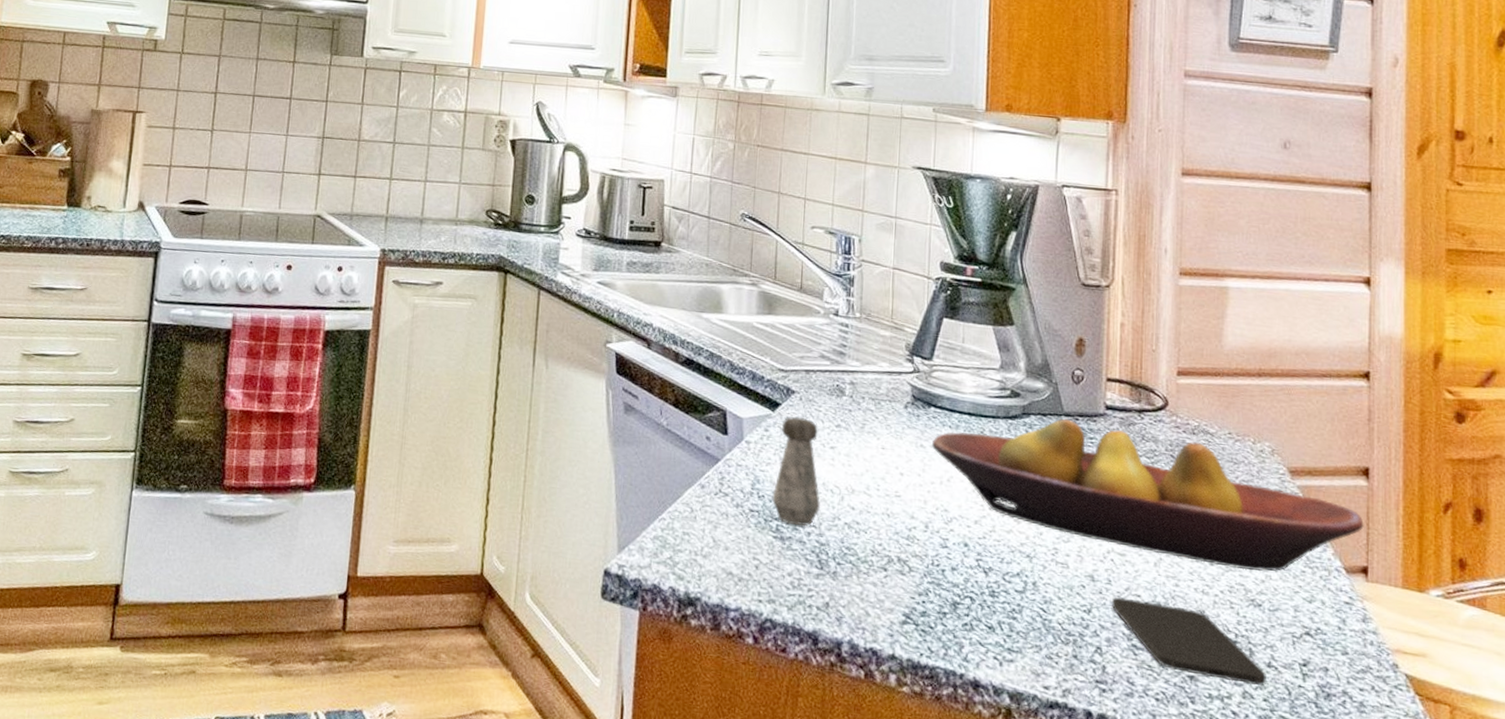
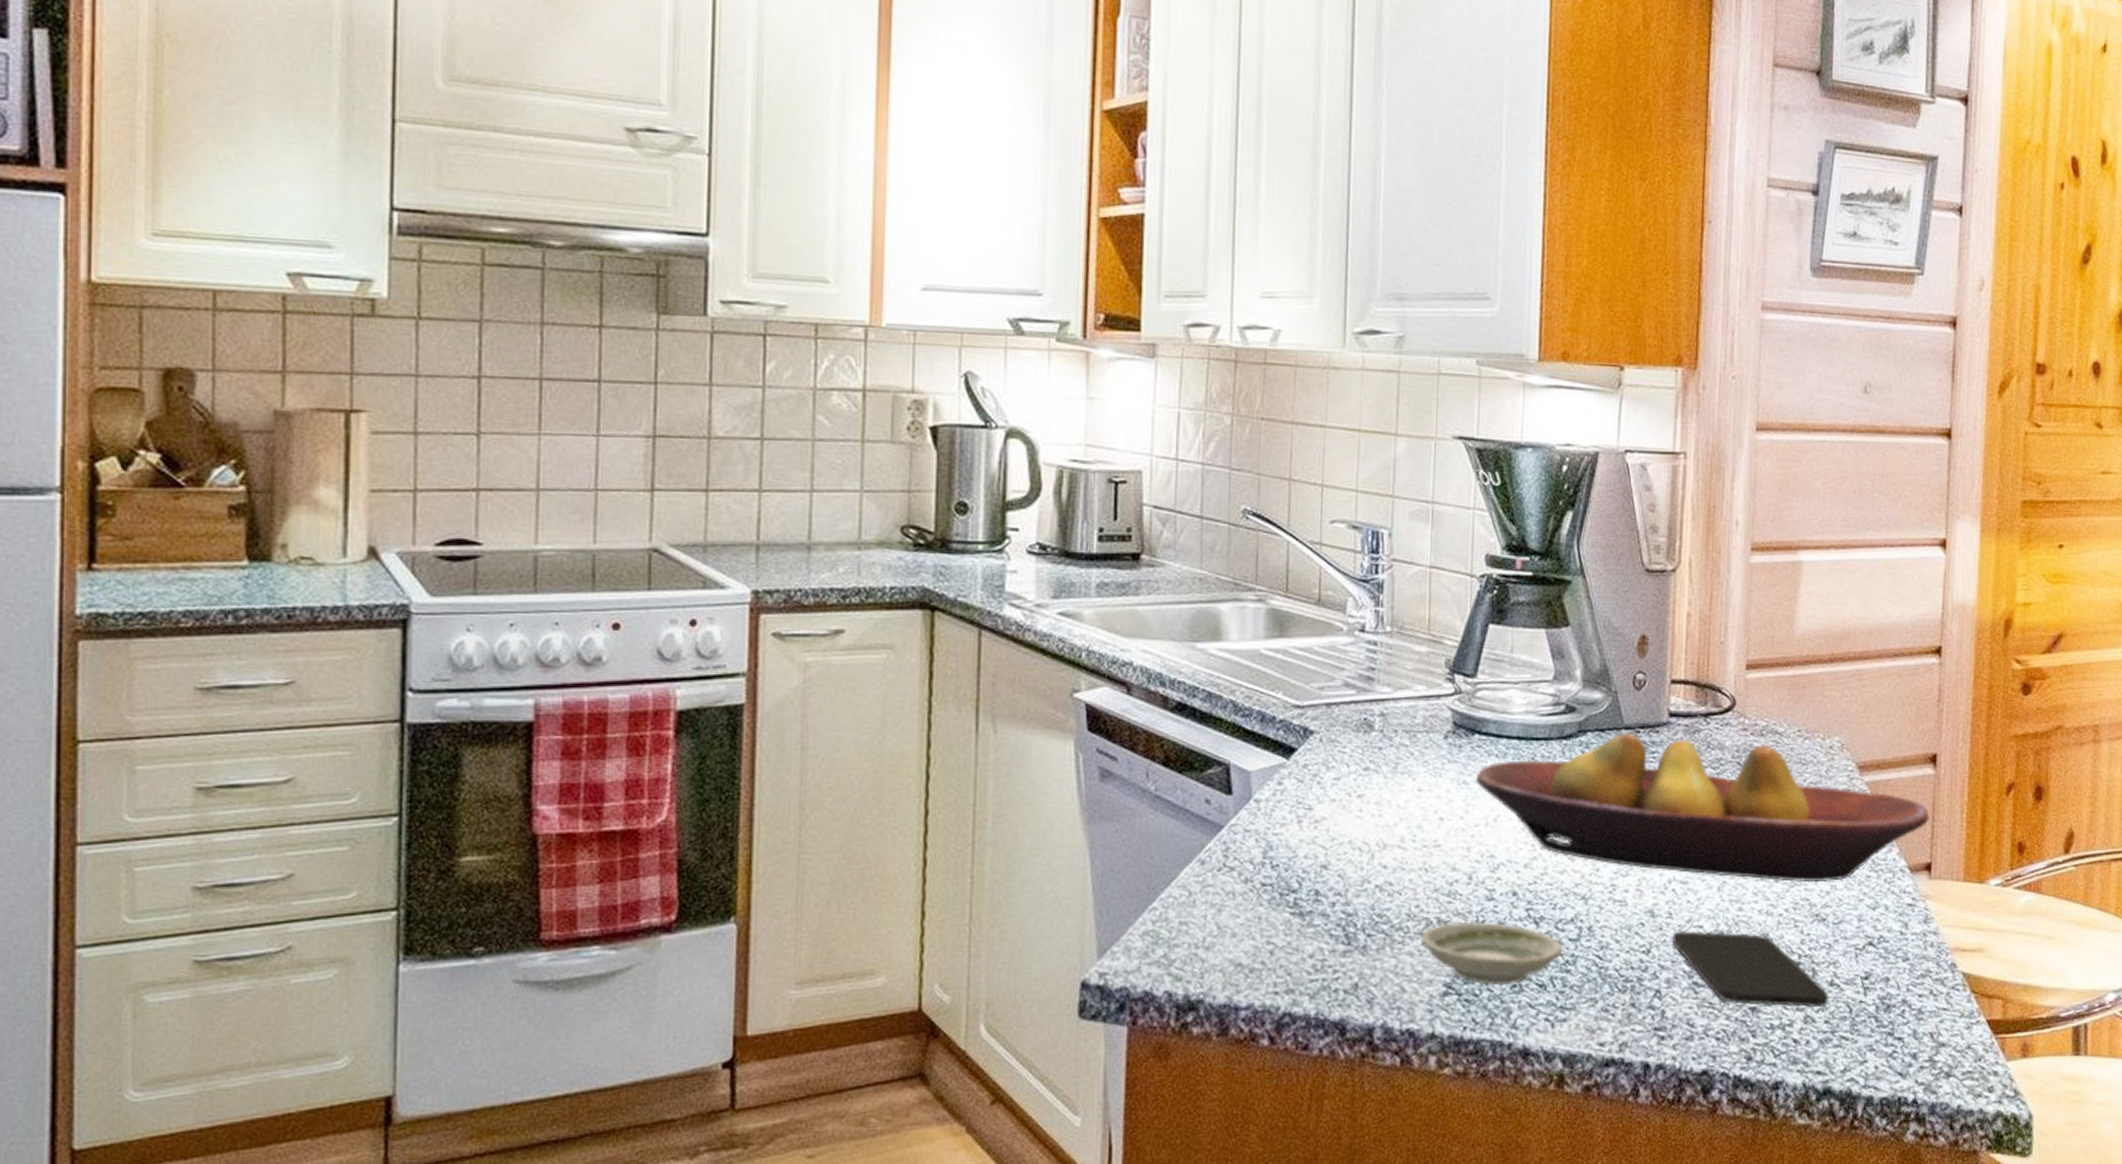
salt shaker: present [772,417,820,527] -> none [1288,764,1346,896]
saucer: none [883,562,1010,624] -> present [1420,921,1564,986]

